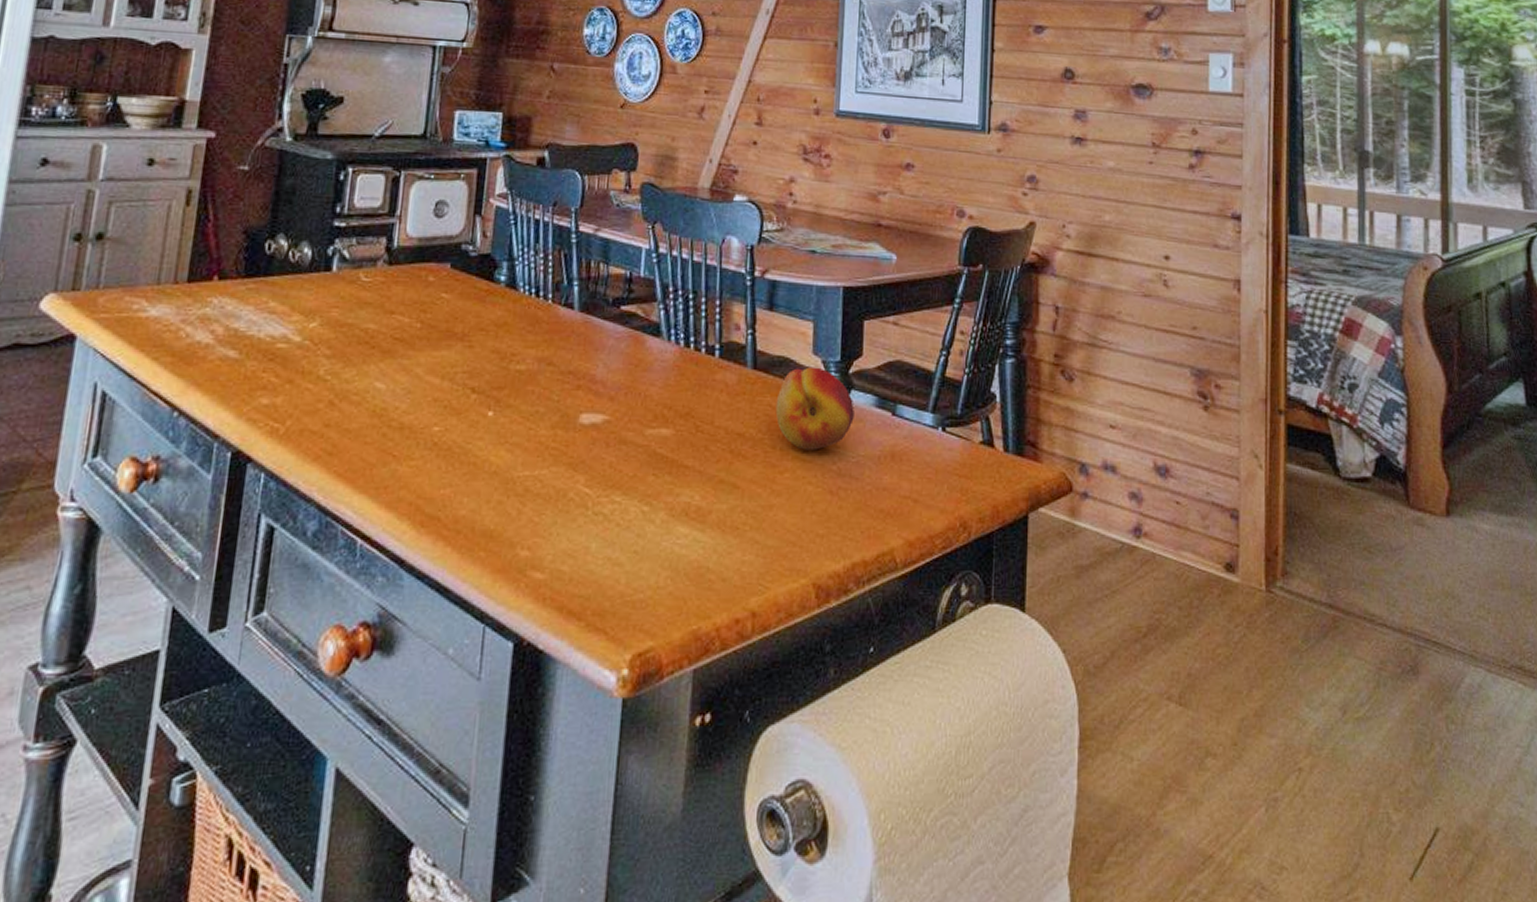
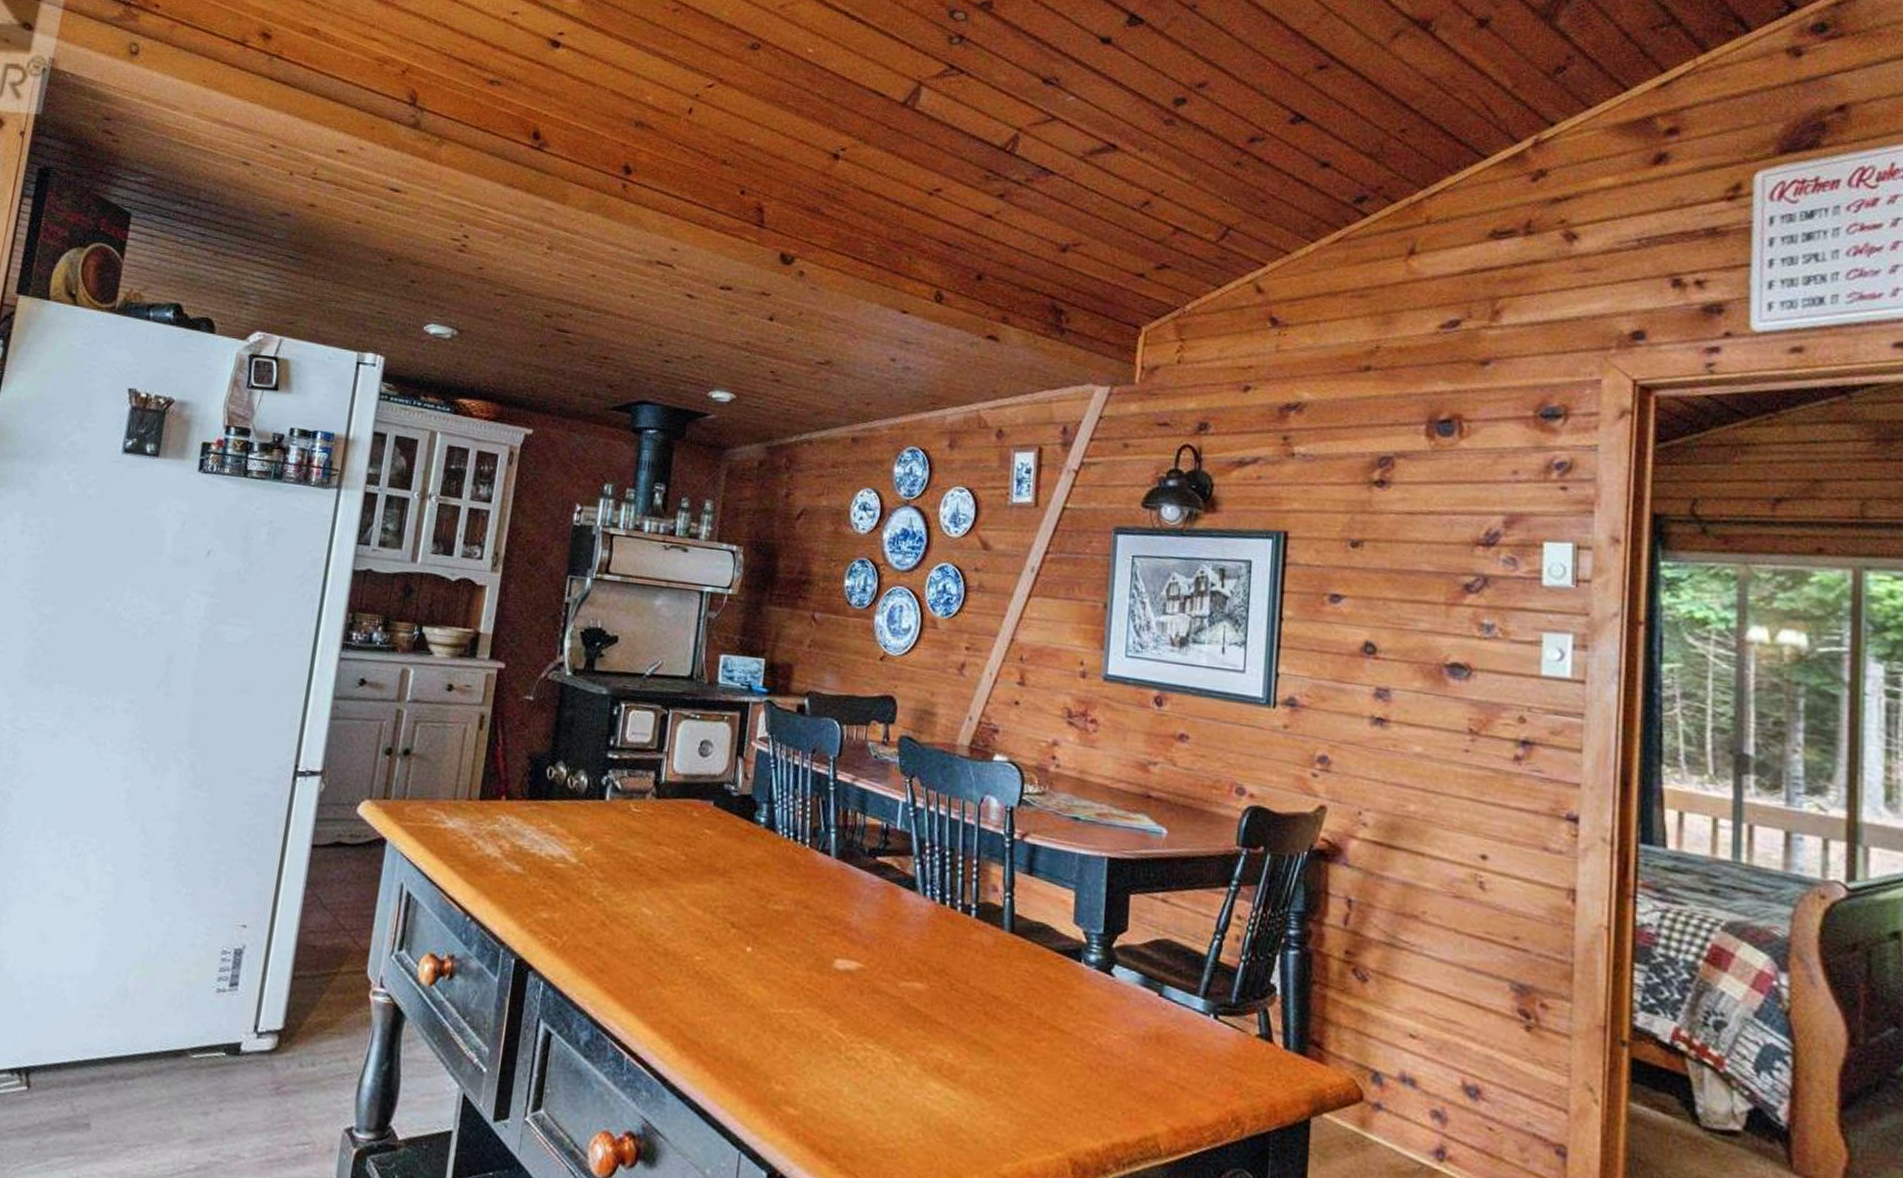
fruit: present [775,367,854,450] -> none [1033,936,1118,1023]

